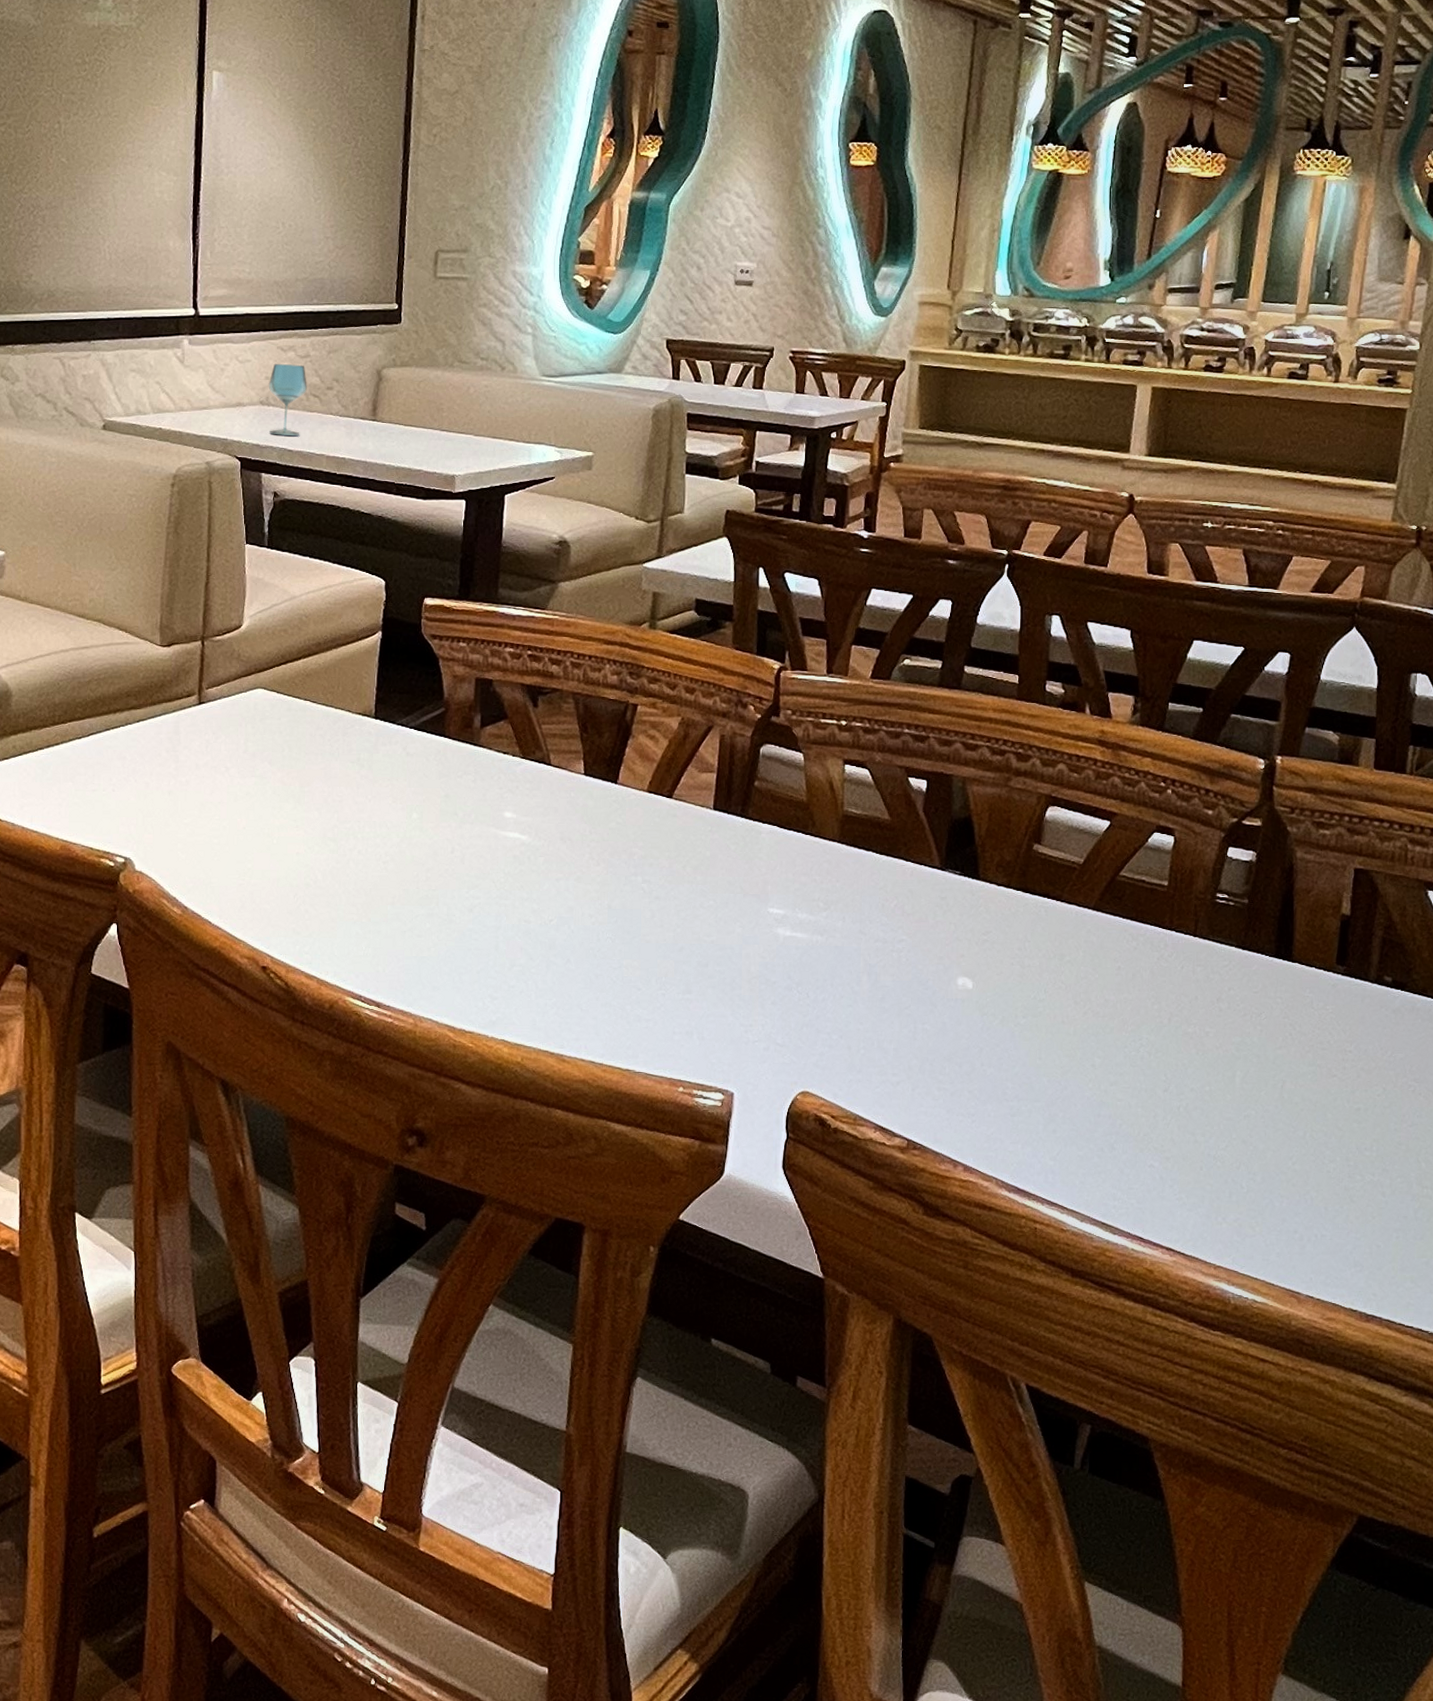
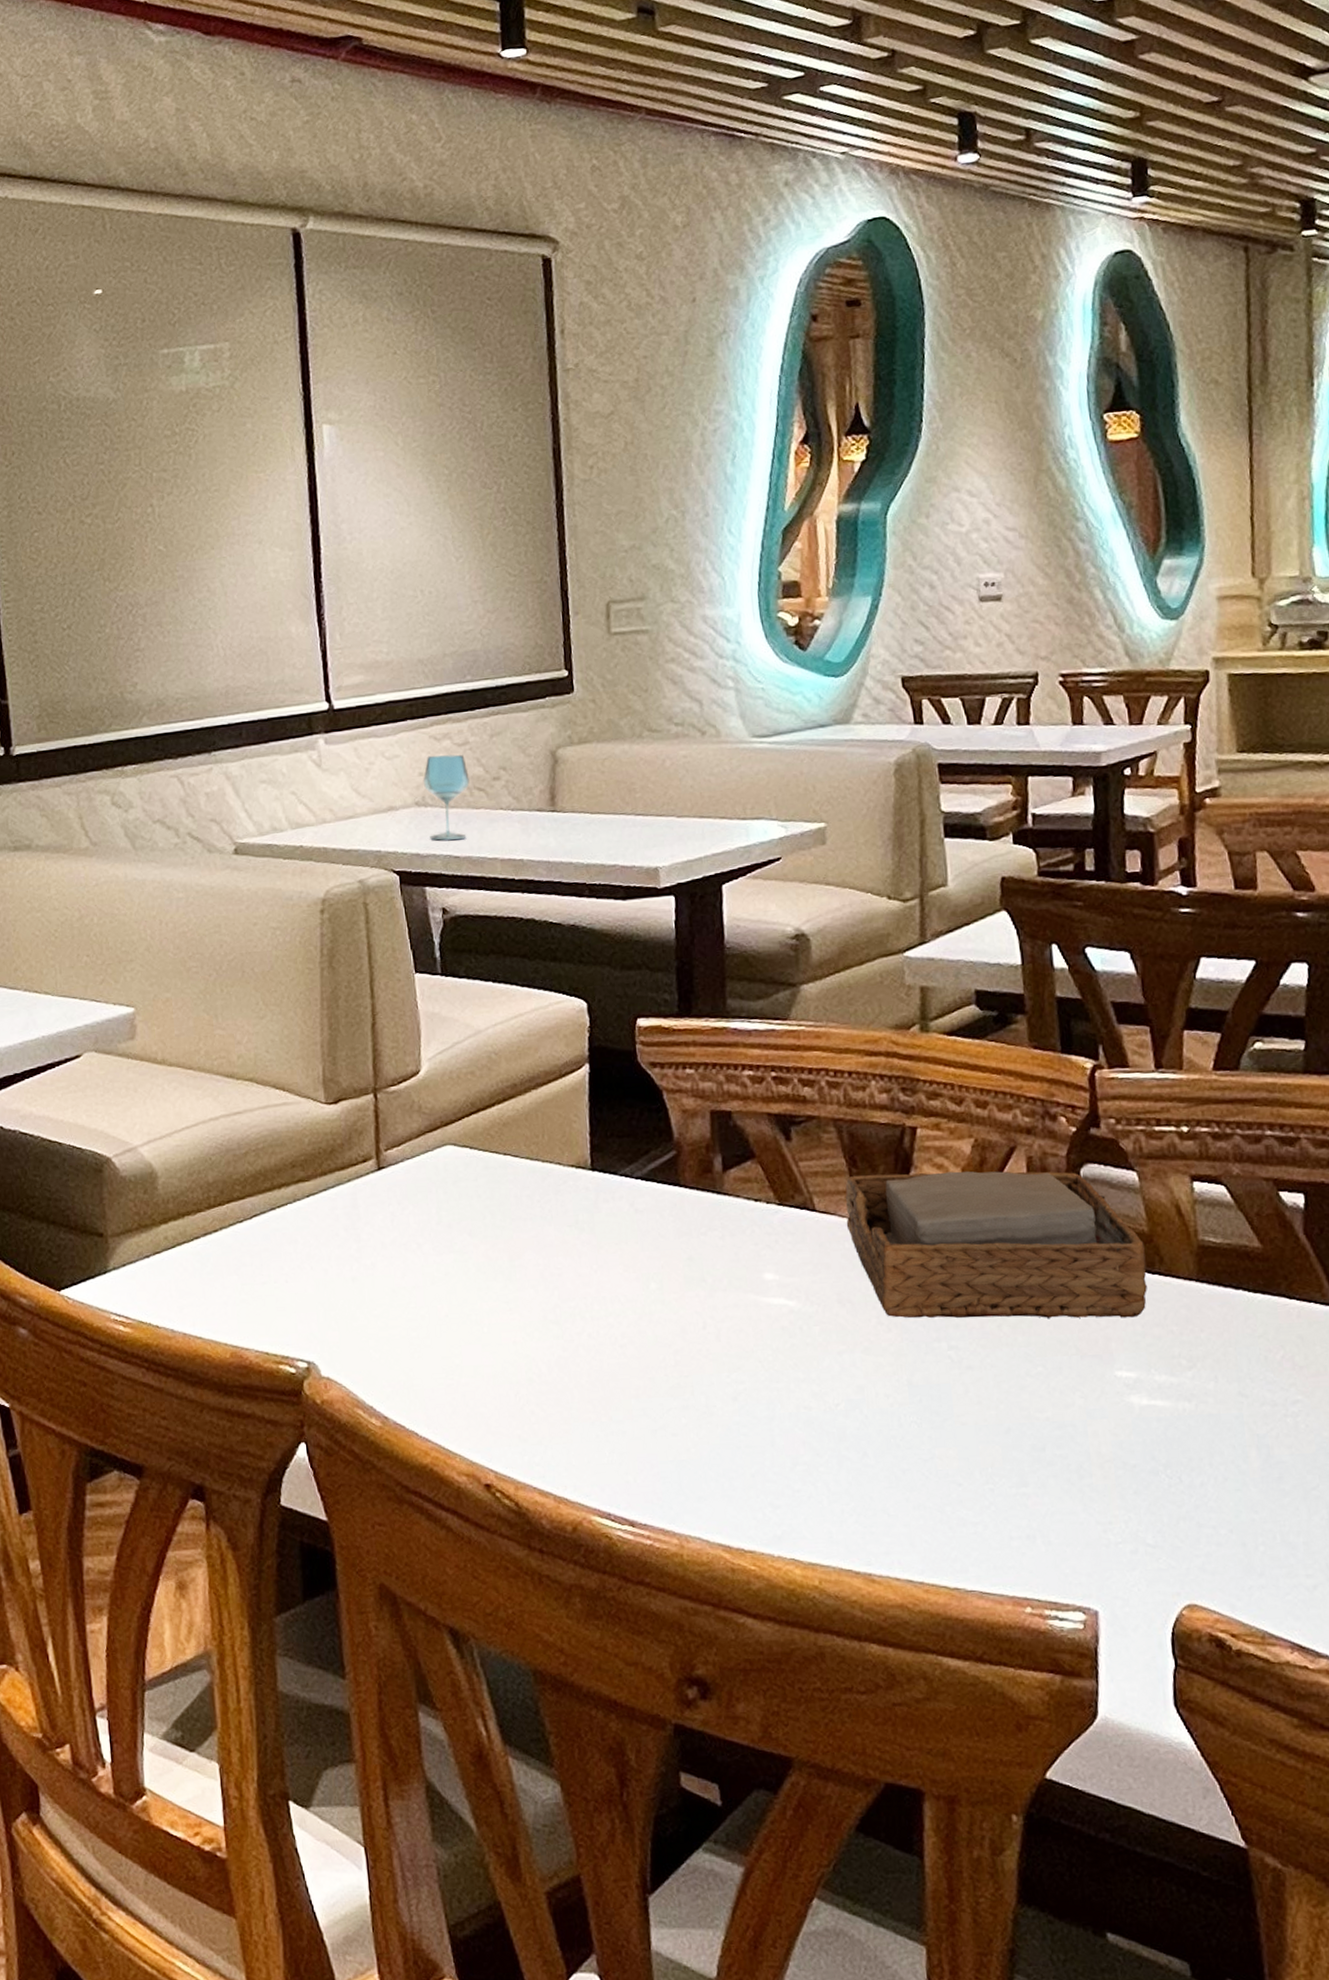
napkin holder: none [574,739,802,867] -> present [845,1170,1147,1318]

